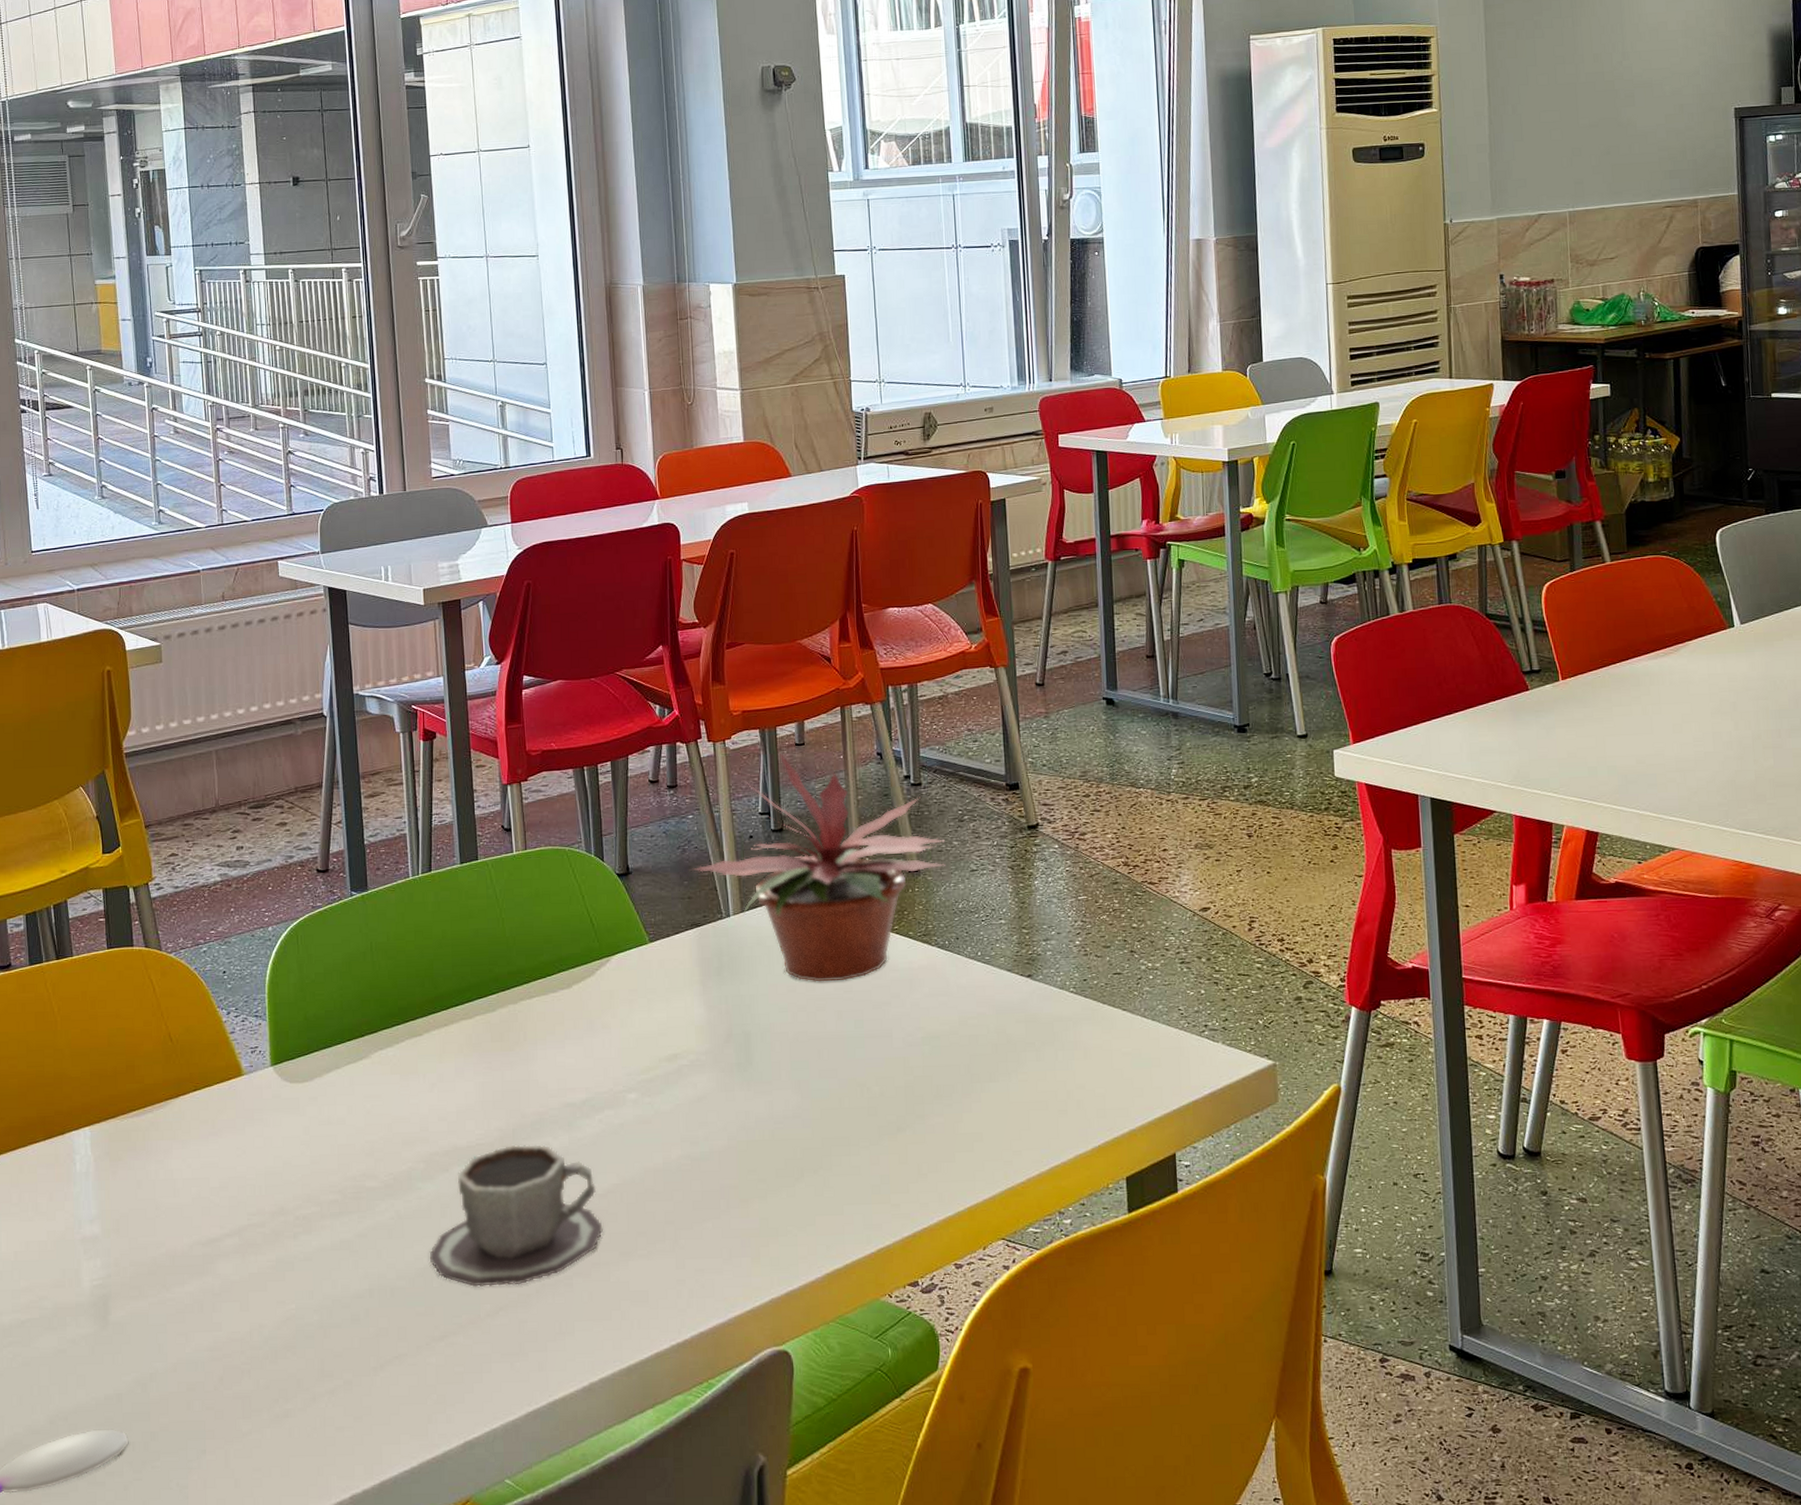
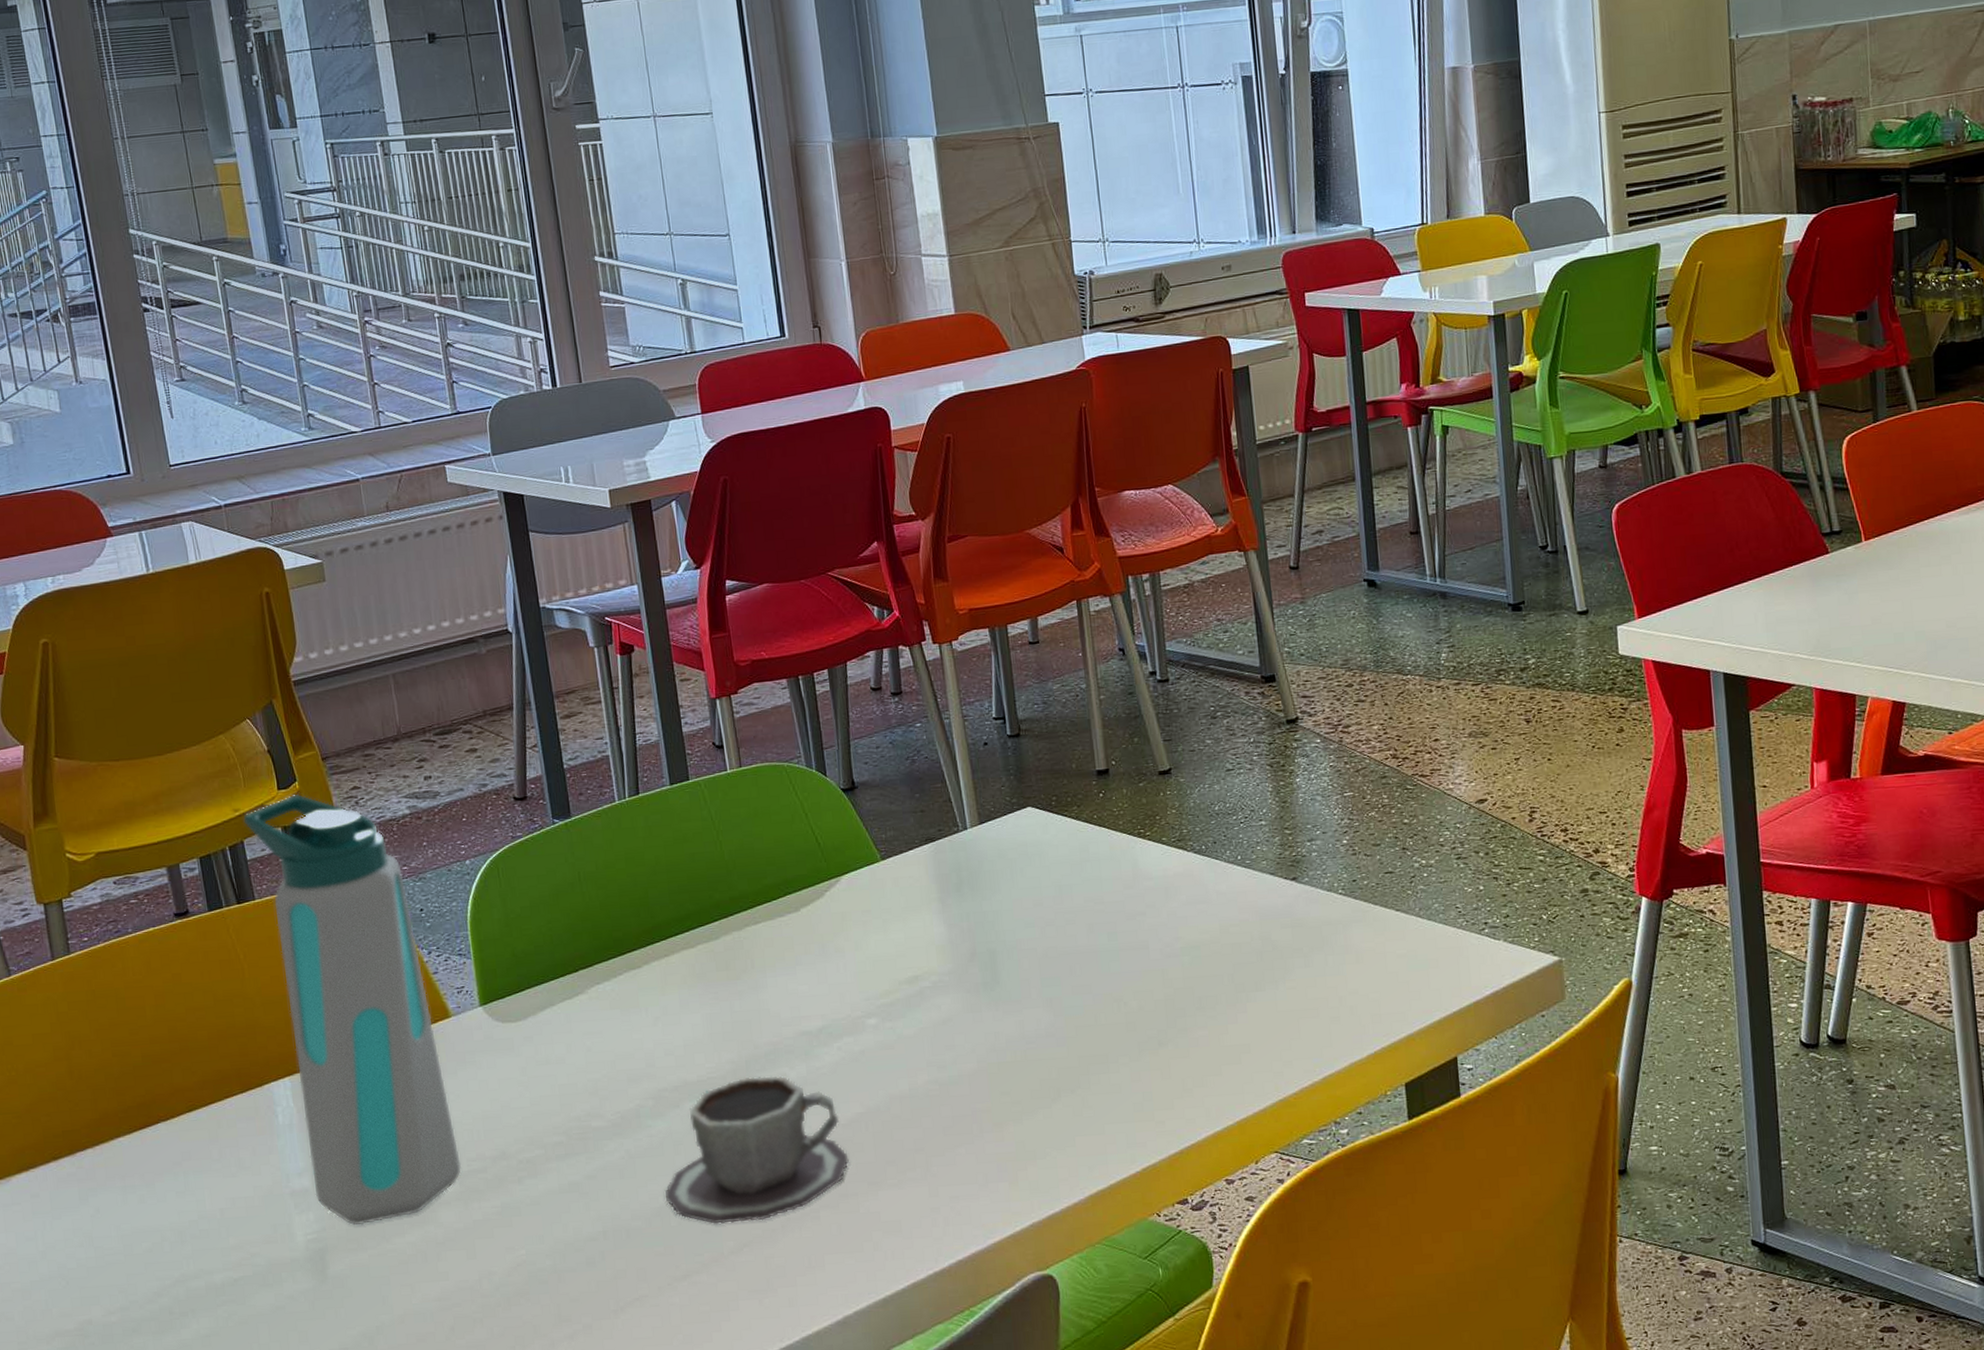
water bottle: none [69,858,243,1274] -> present [243,793,462,1226]
potted plant: present [691,750,946,982] -> none [922,650,1199,895]

